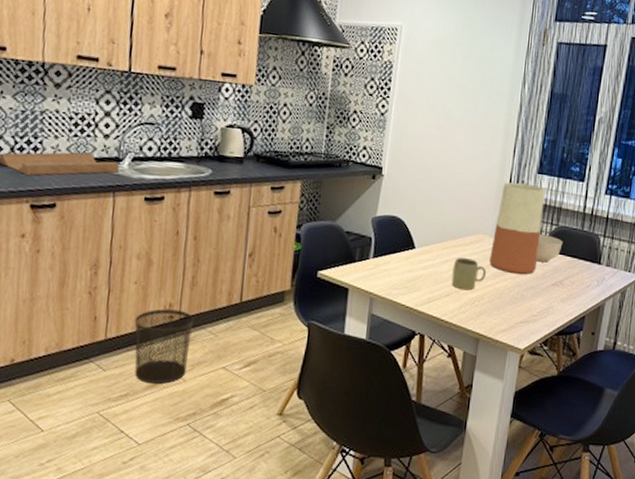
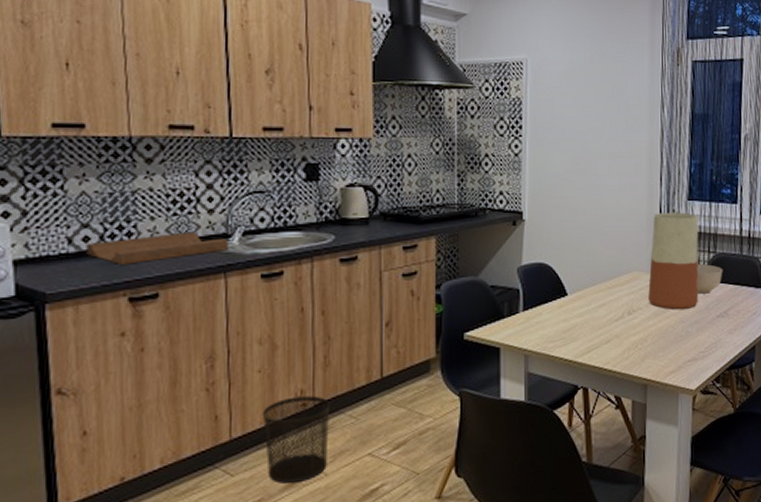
mug: present [451,258,486,291] -> none [610,299,646,334]

